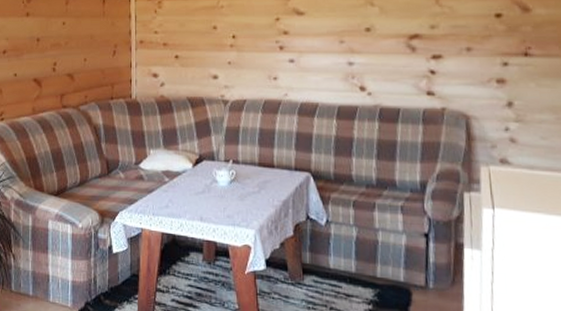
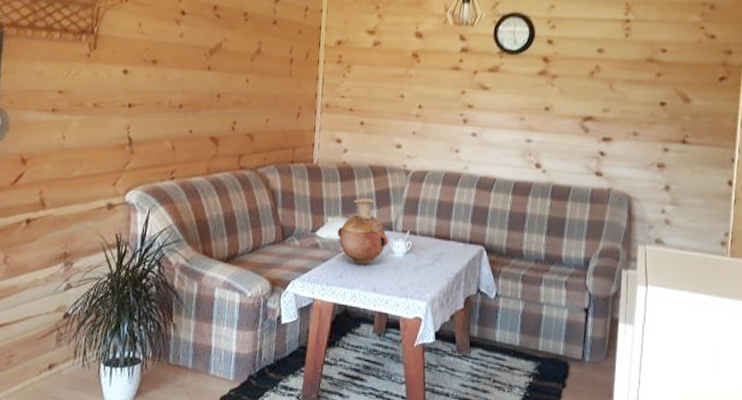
vase: none [160,130,212,195] -> present [337,198,389,265]

